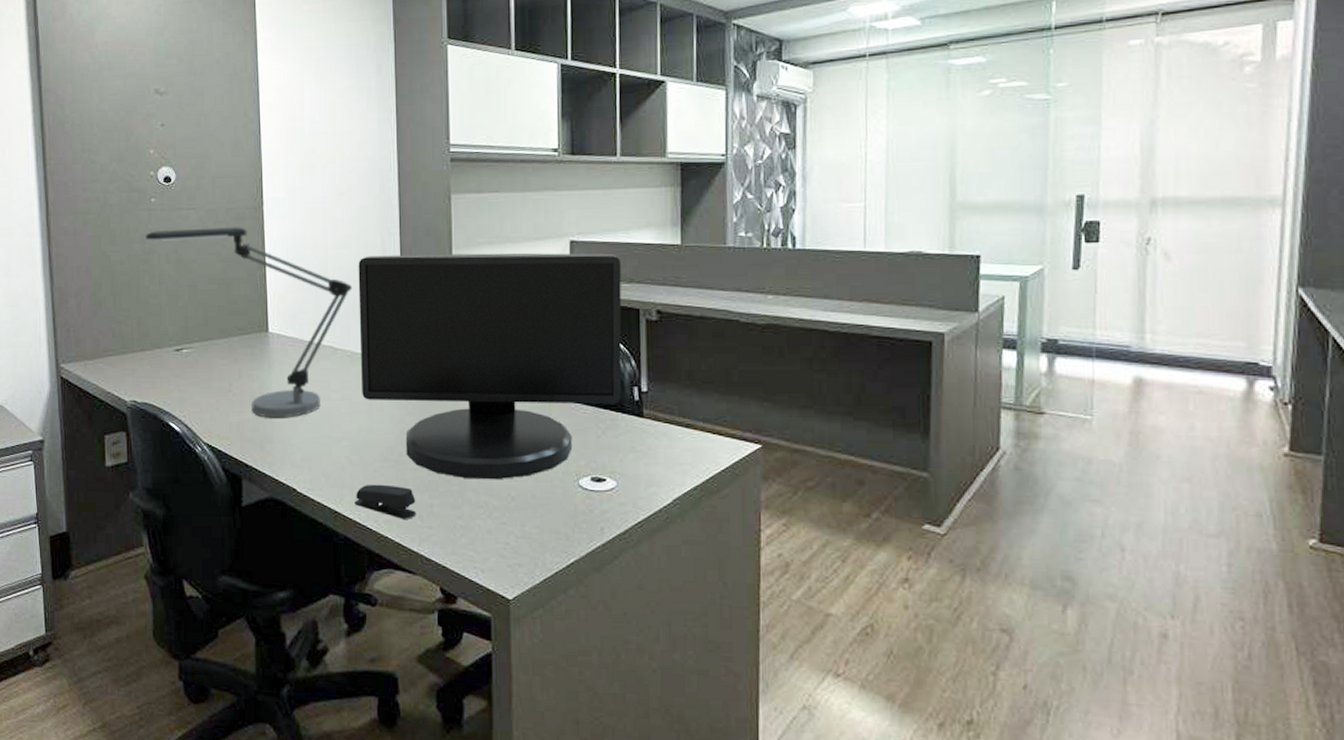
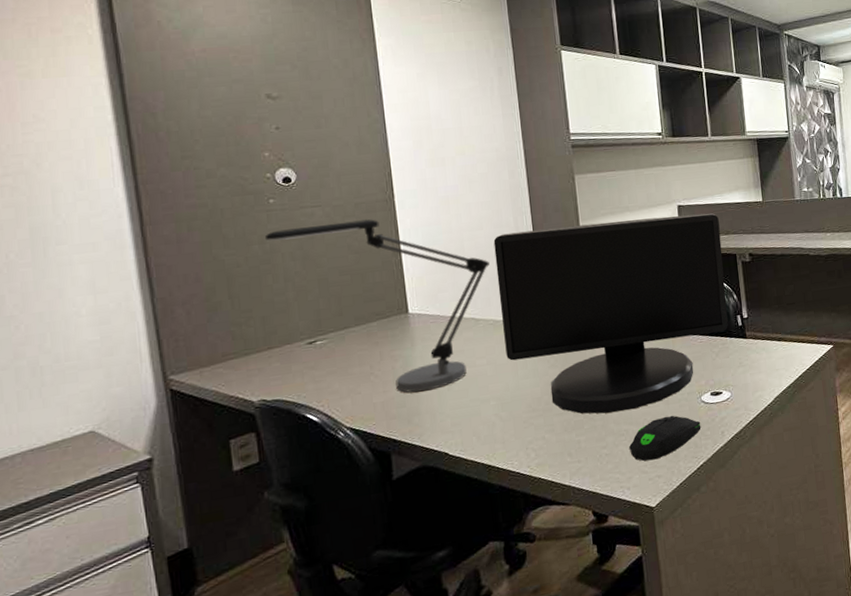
stapler: present [354,484,416,521] -> none [506,431,566,460]
computer mouse: none [488,495,576,545] -> present [629,415,701,462]

